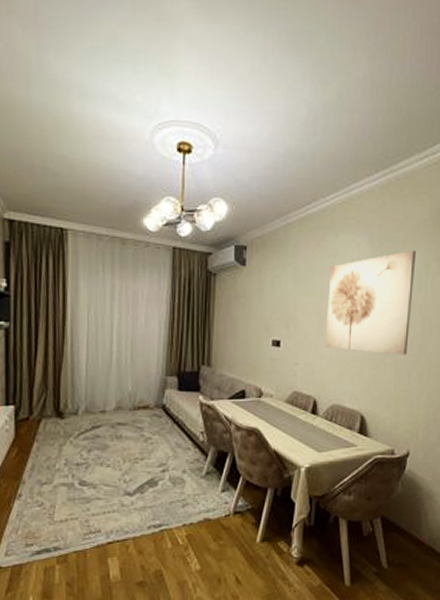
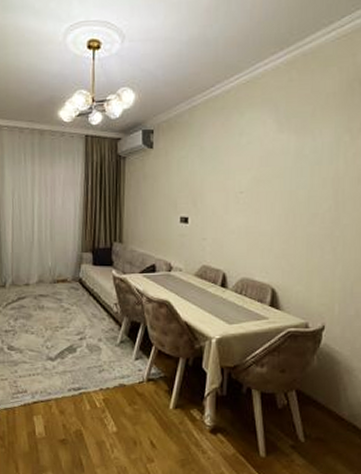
wall art: present [324,250,416,355] -> none [232,123,325,229]

